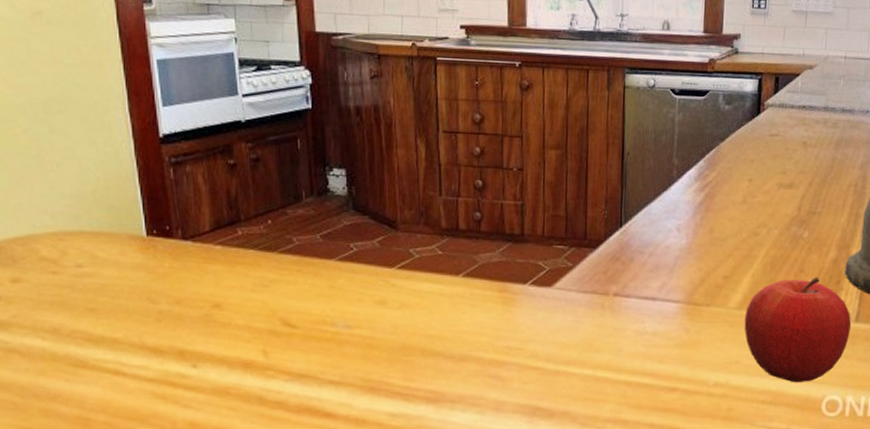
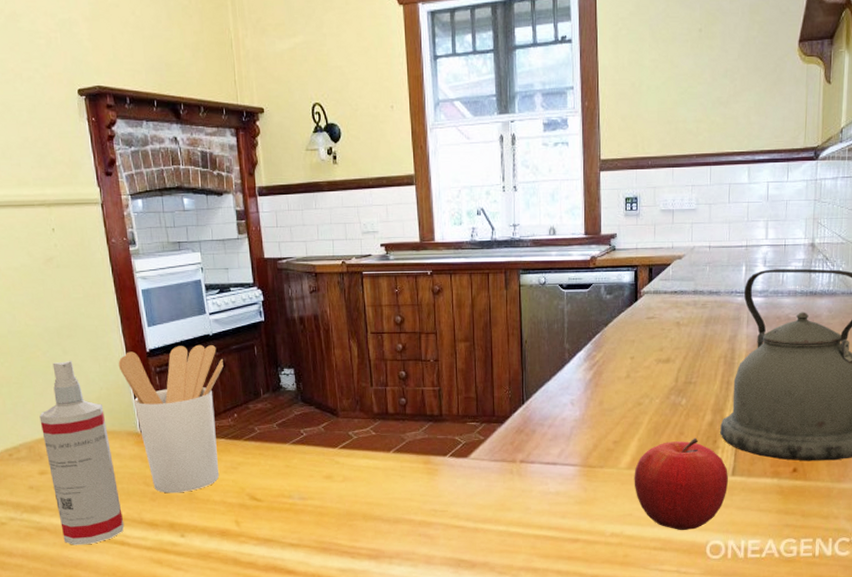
spray bottle: none [14,141,120,373] -> present [39,360,124,545]
utensil holder: none [121,132,257,314] -> present [118,344,224,494]

